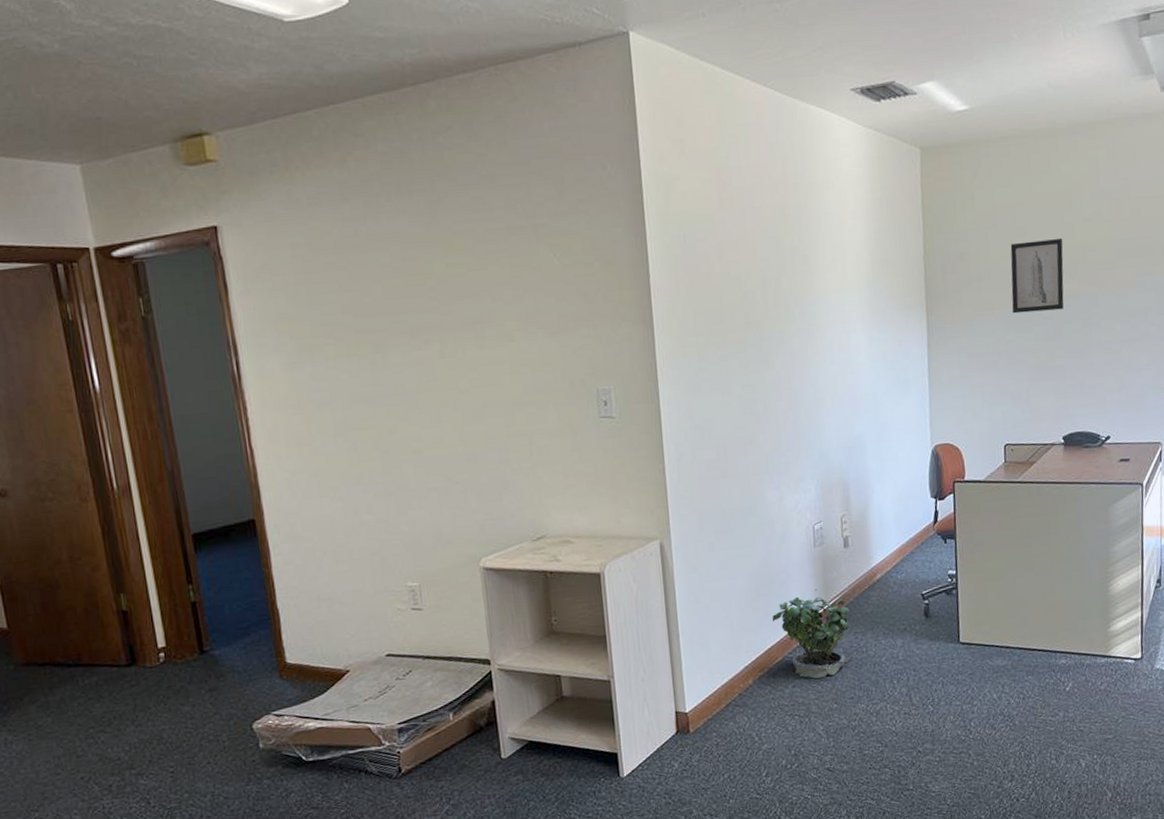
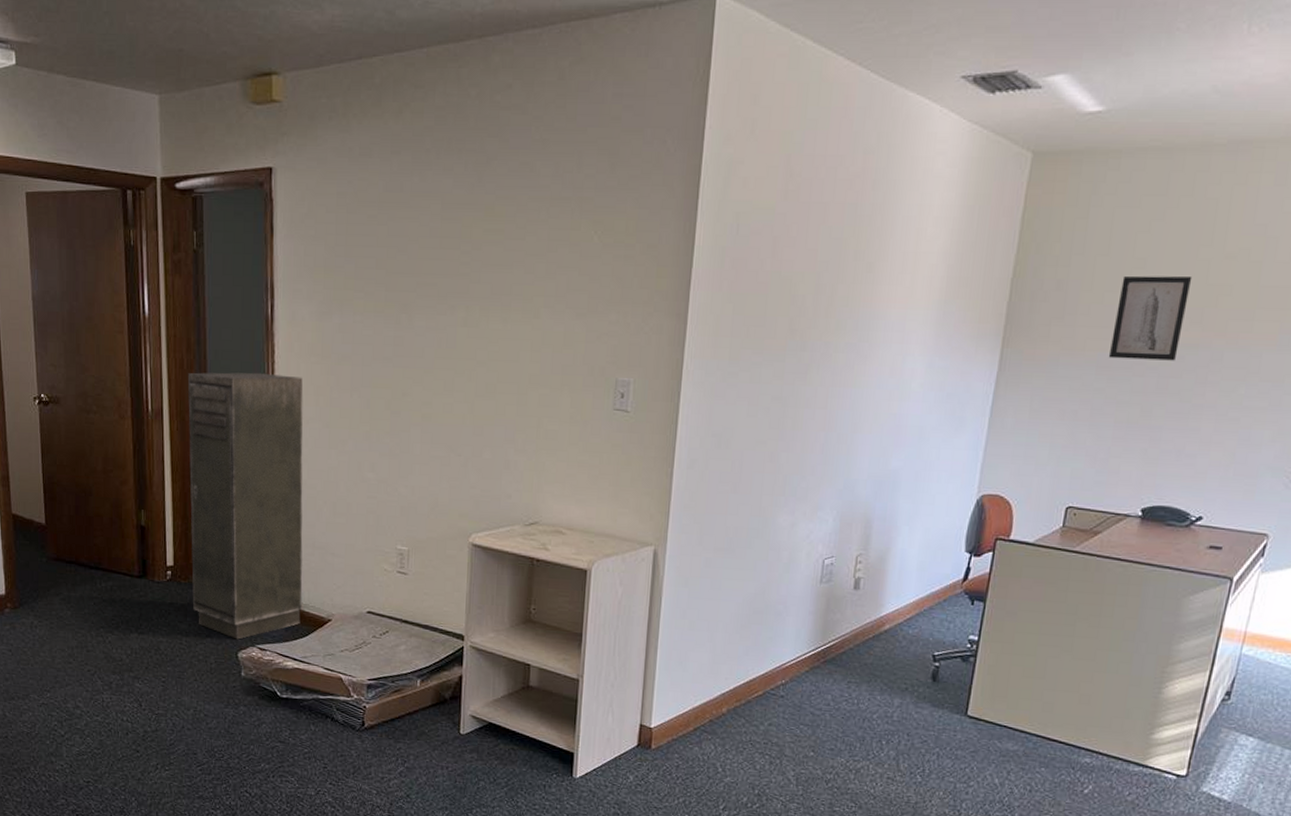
storage cabinet: none [153,430,317,711] -> present [187,372,304,640]
potted plant: present [772,588,851,679] -> none [759,627,847,722]

